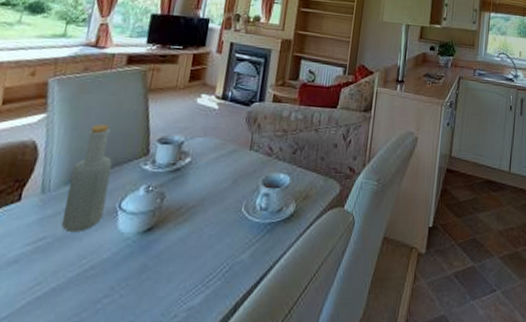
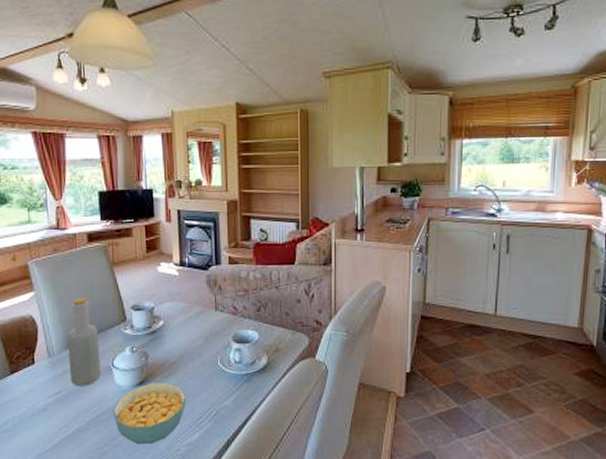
cereal bowl: none [104,230,199,310] -> present [112,382,187,445]

